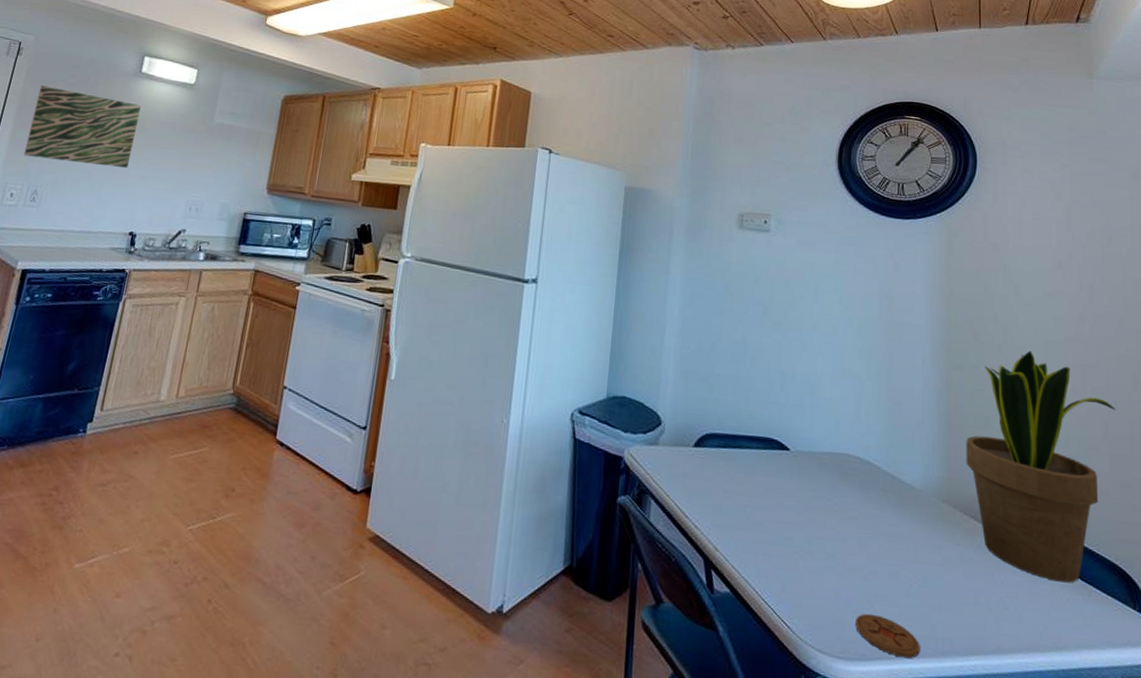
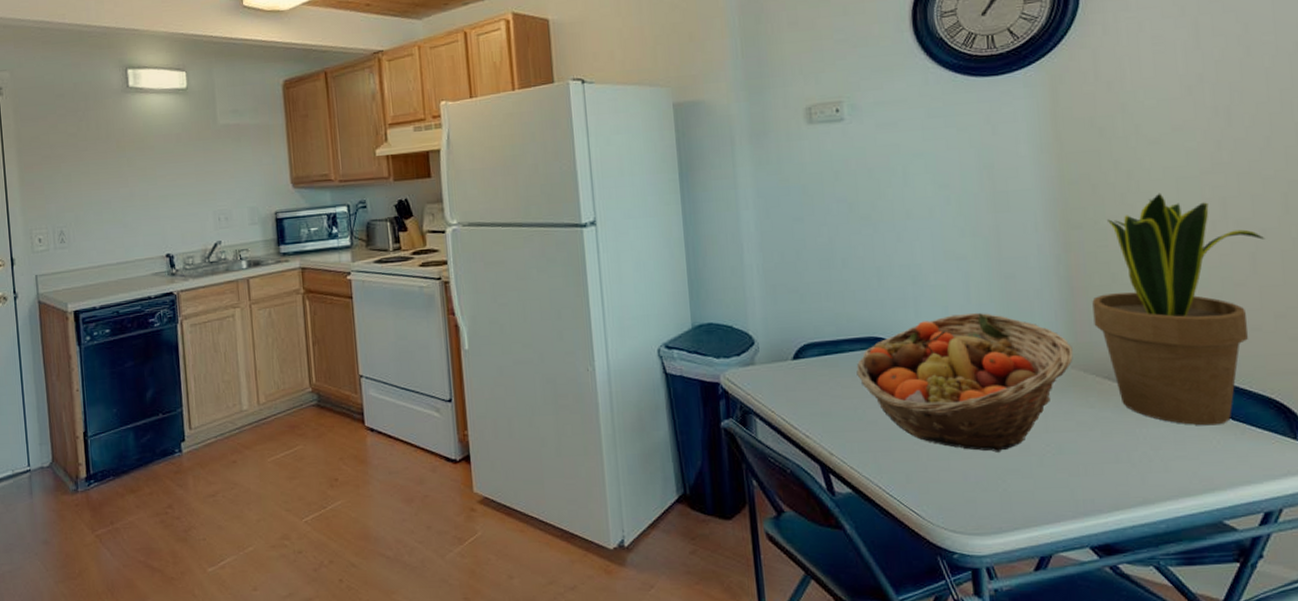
wall art: present [23,85,141,169] -> none [32,121,145,199]
fruit basket: none [750,430,945,575] -> present [856,312,1073,453]
coaster: present [855,613,920,658] -> none [988,488,1060,524]

